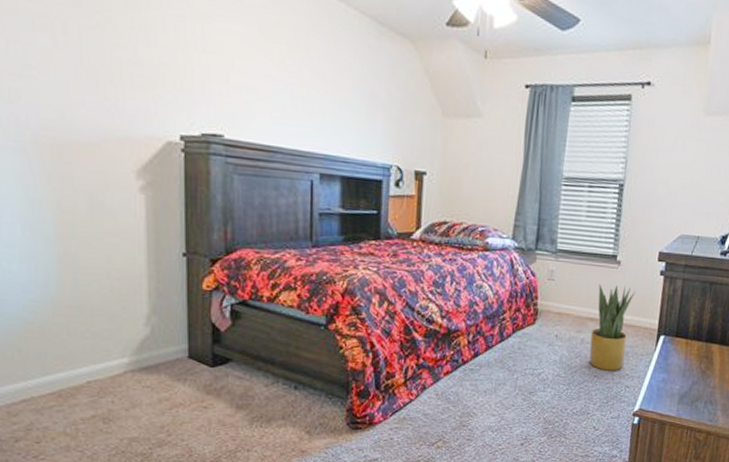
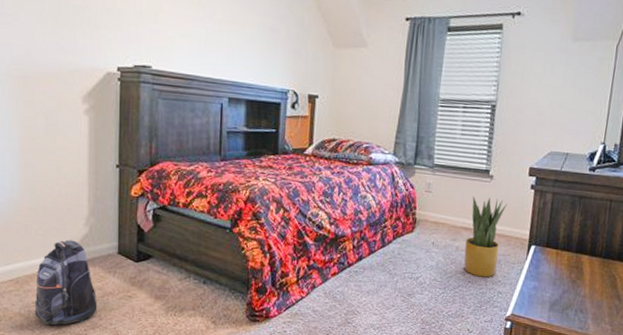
backpack: none [83,343,165,445] -> present [34,239,98,326]

